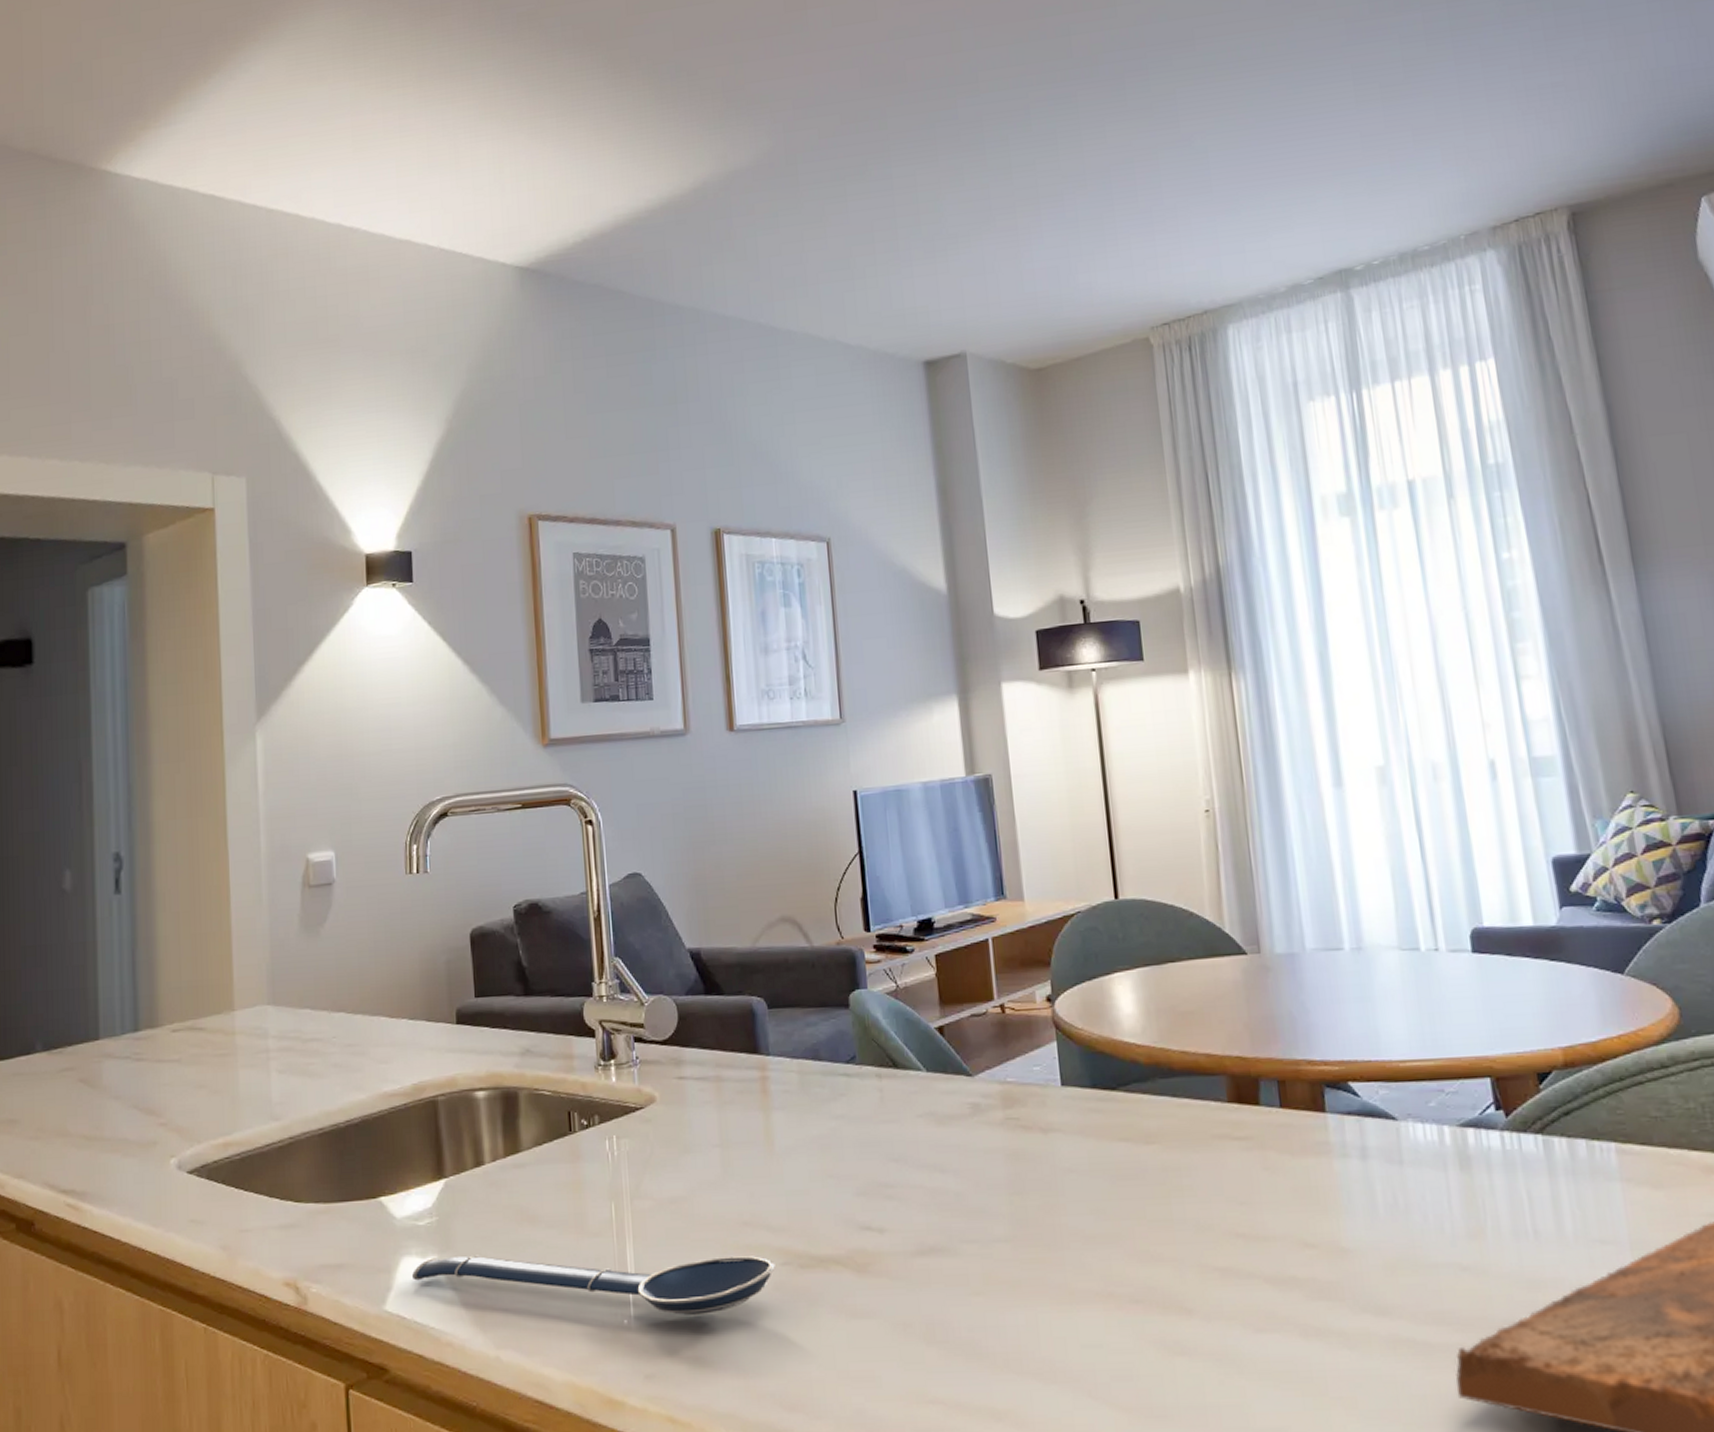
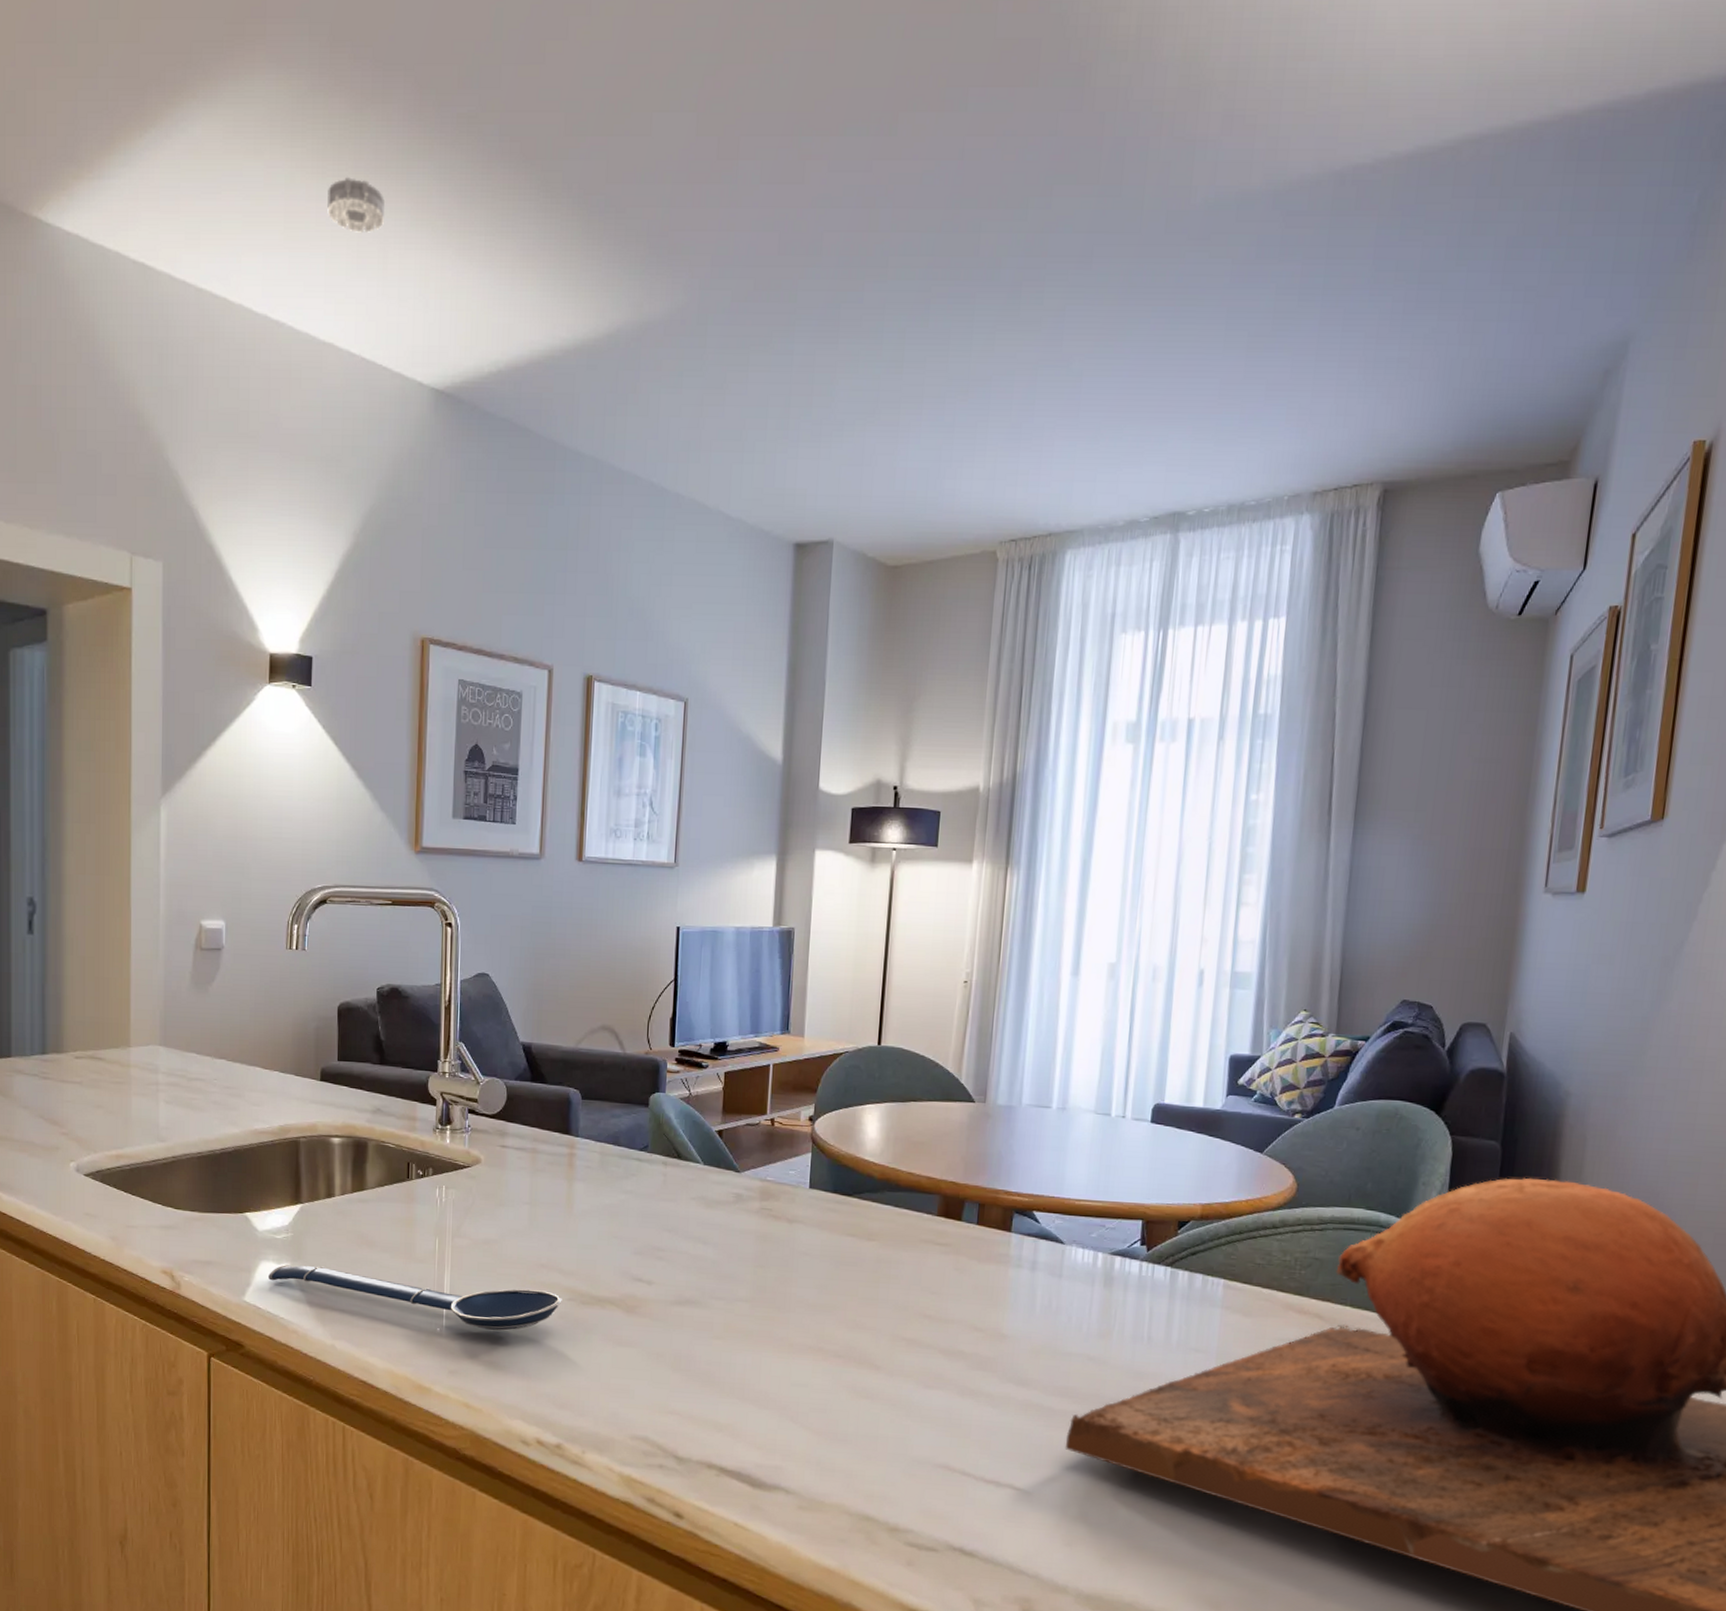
smoke detector: none [393,86,452,135] -> present [327,177,384,233]

